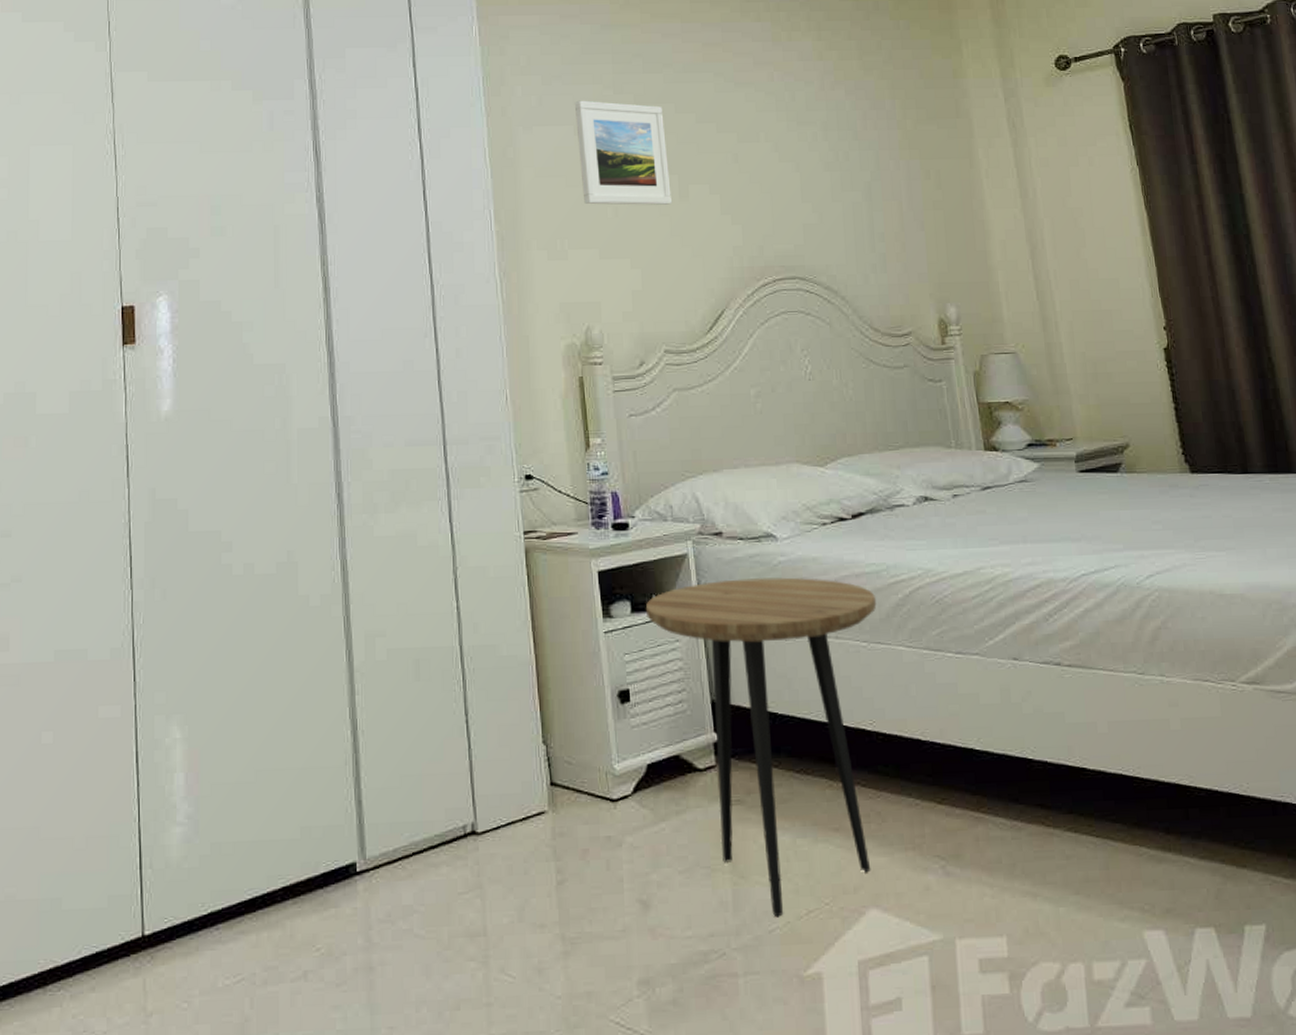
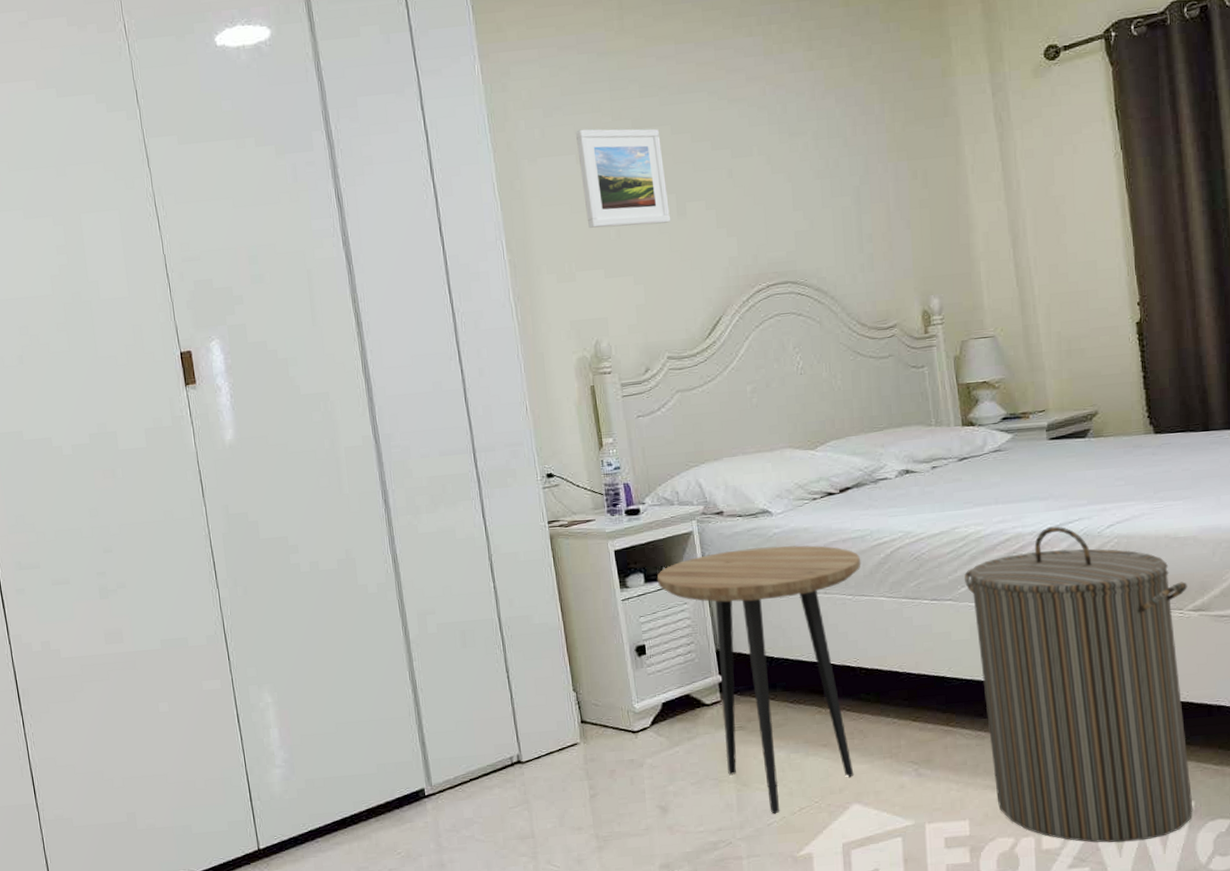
laundry hamper: none [992,573,1265,975] -> present [965,526,1193,843]

